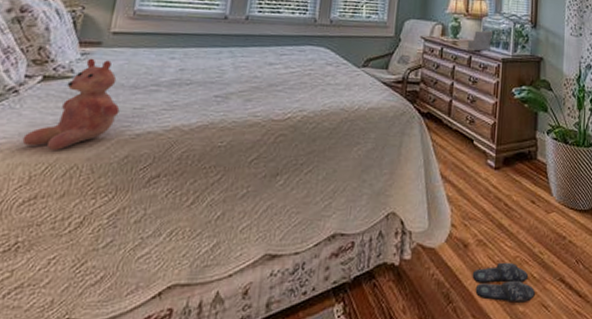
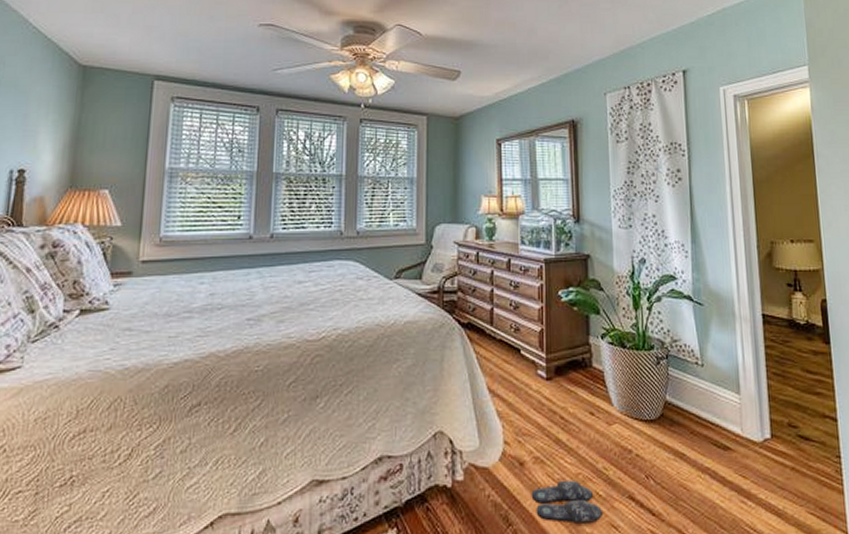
teddy bear: present [22,58,120,150] -> none [67,288,156,383]
jewelry box: present [467,30,494,52] -> none [504,229,533,254]

